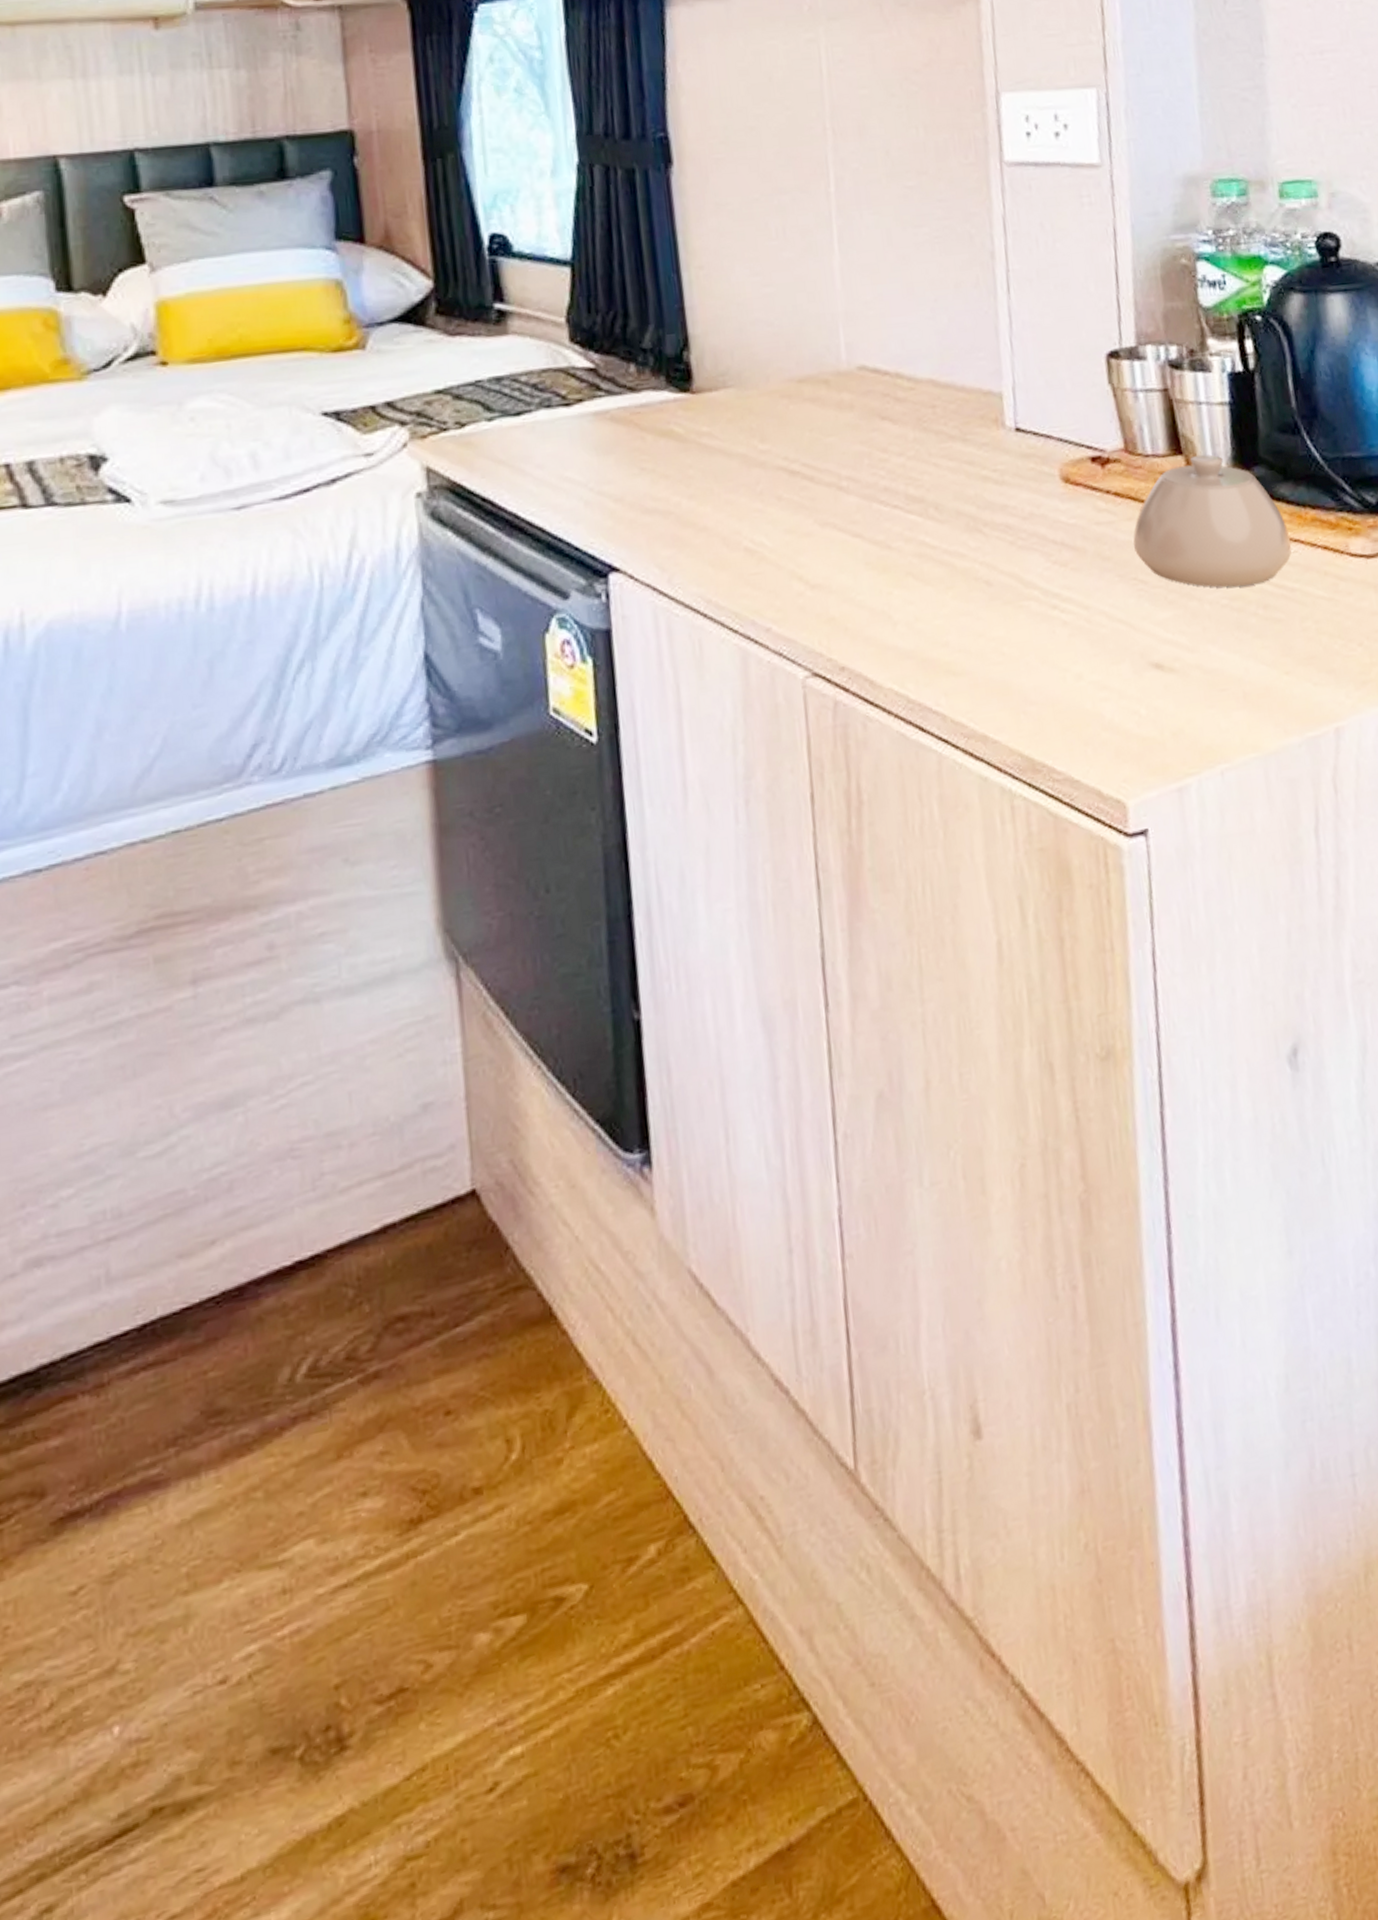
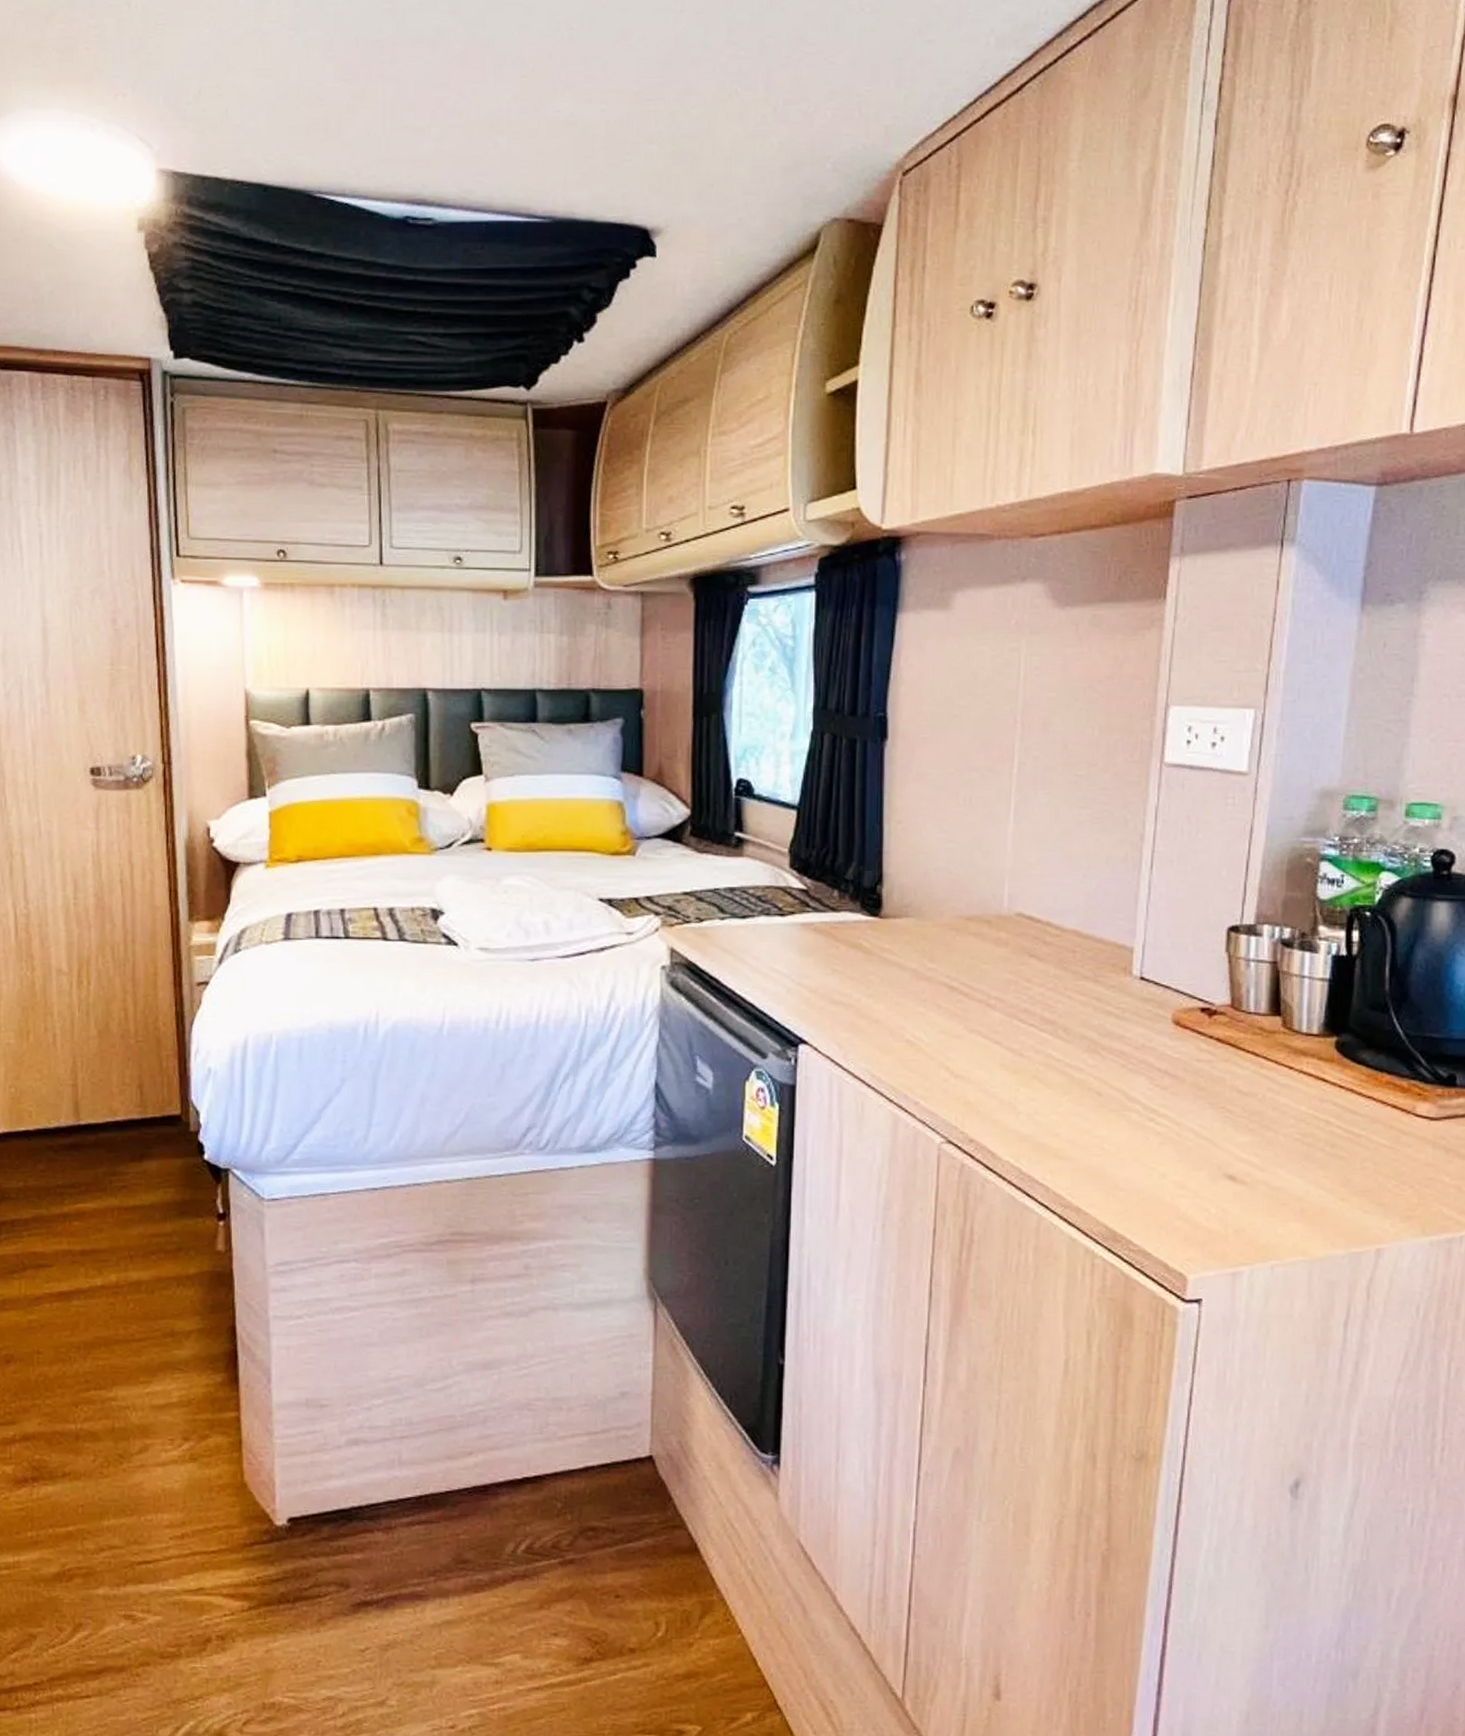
sugar bowl: present [1133,454,1292,588] -> none [1226,1018,1365,1127]

